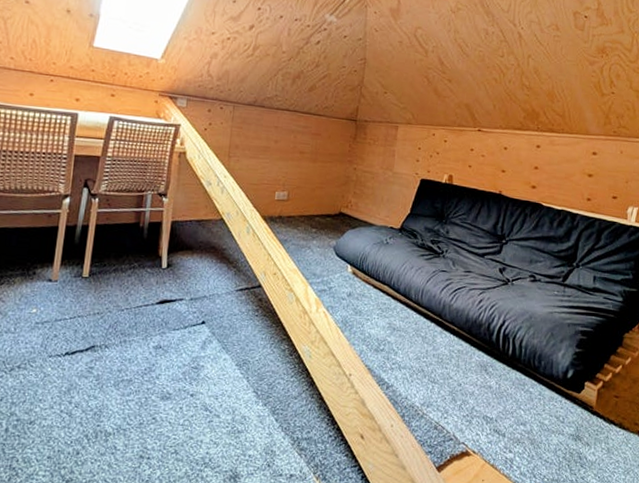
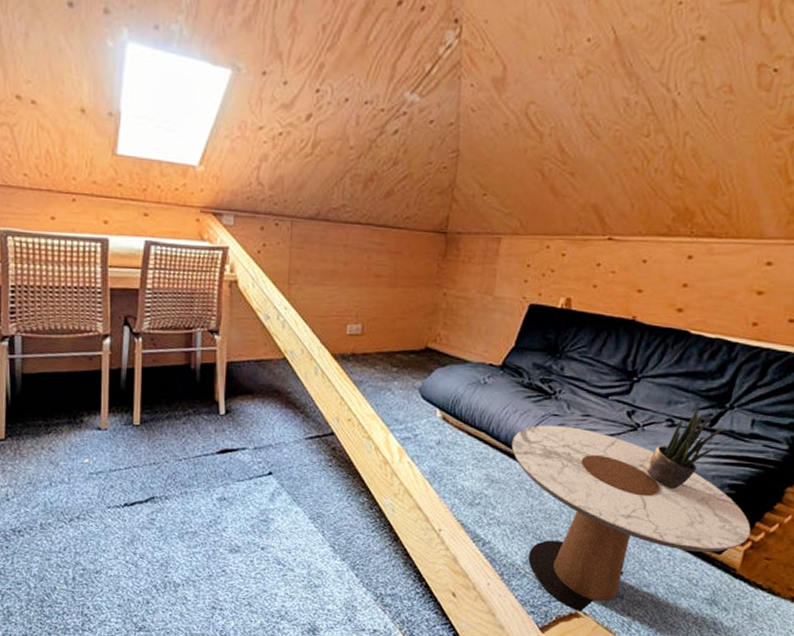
side table: none [409,279,601,451] -> present [511,425,751,612]
potted plant: none [517,264,574,335] -> present [646,405,725,489]

